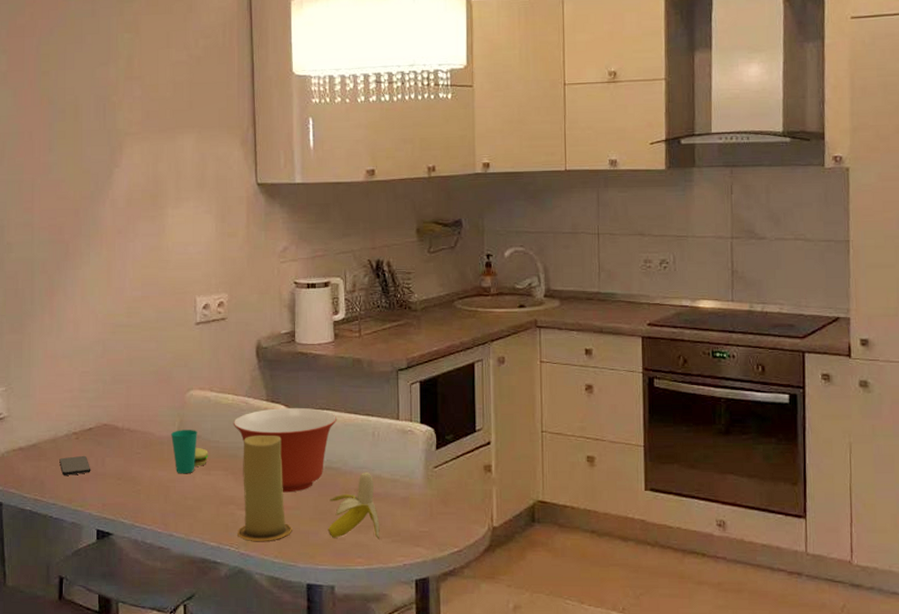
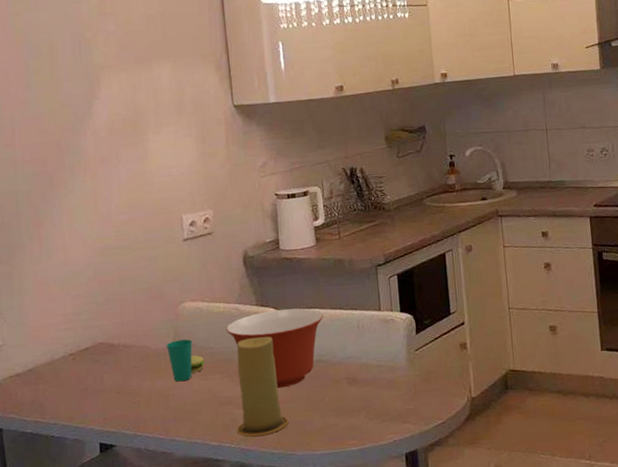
smartphone: present [59,455,91,475] -> none [57,374,90,396]
banana: present [327,471,380,540] -> none [321,360,371,425]

